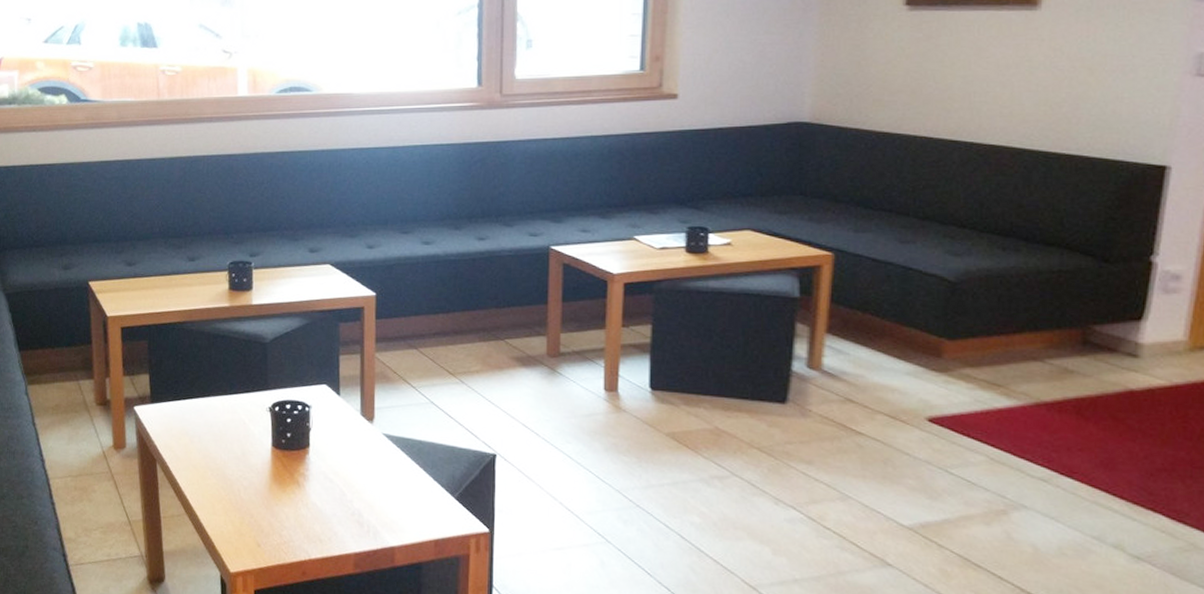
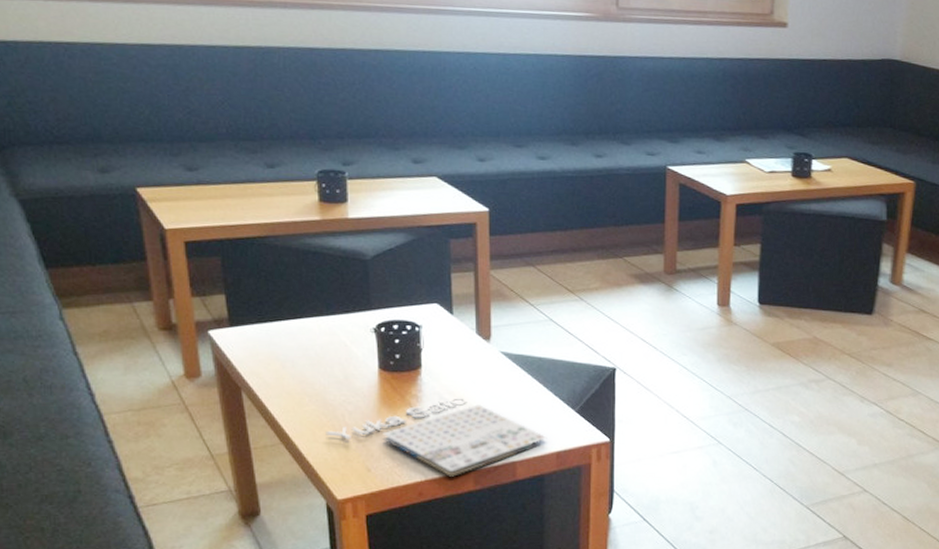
magazine: none [223,478,426,558] -> present [325,398,547,477]

